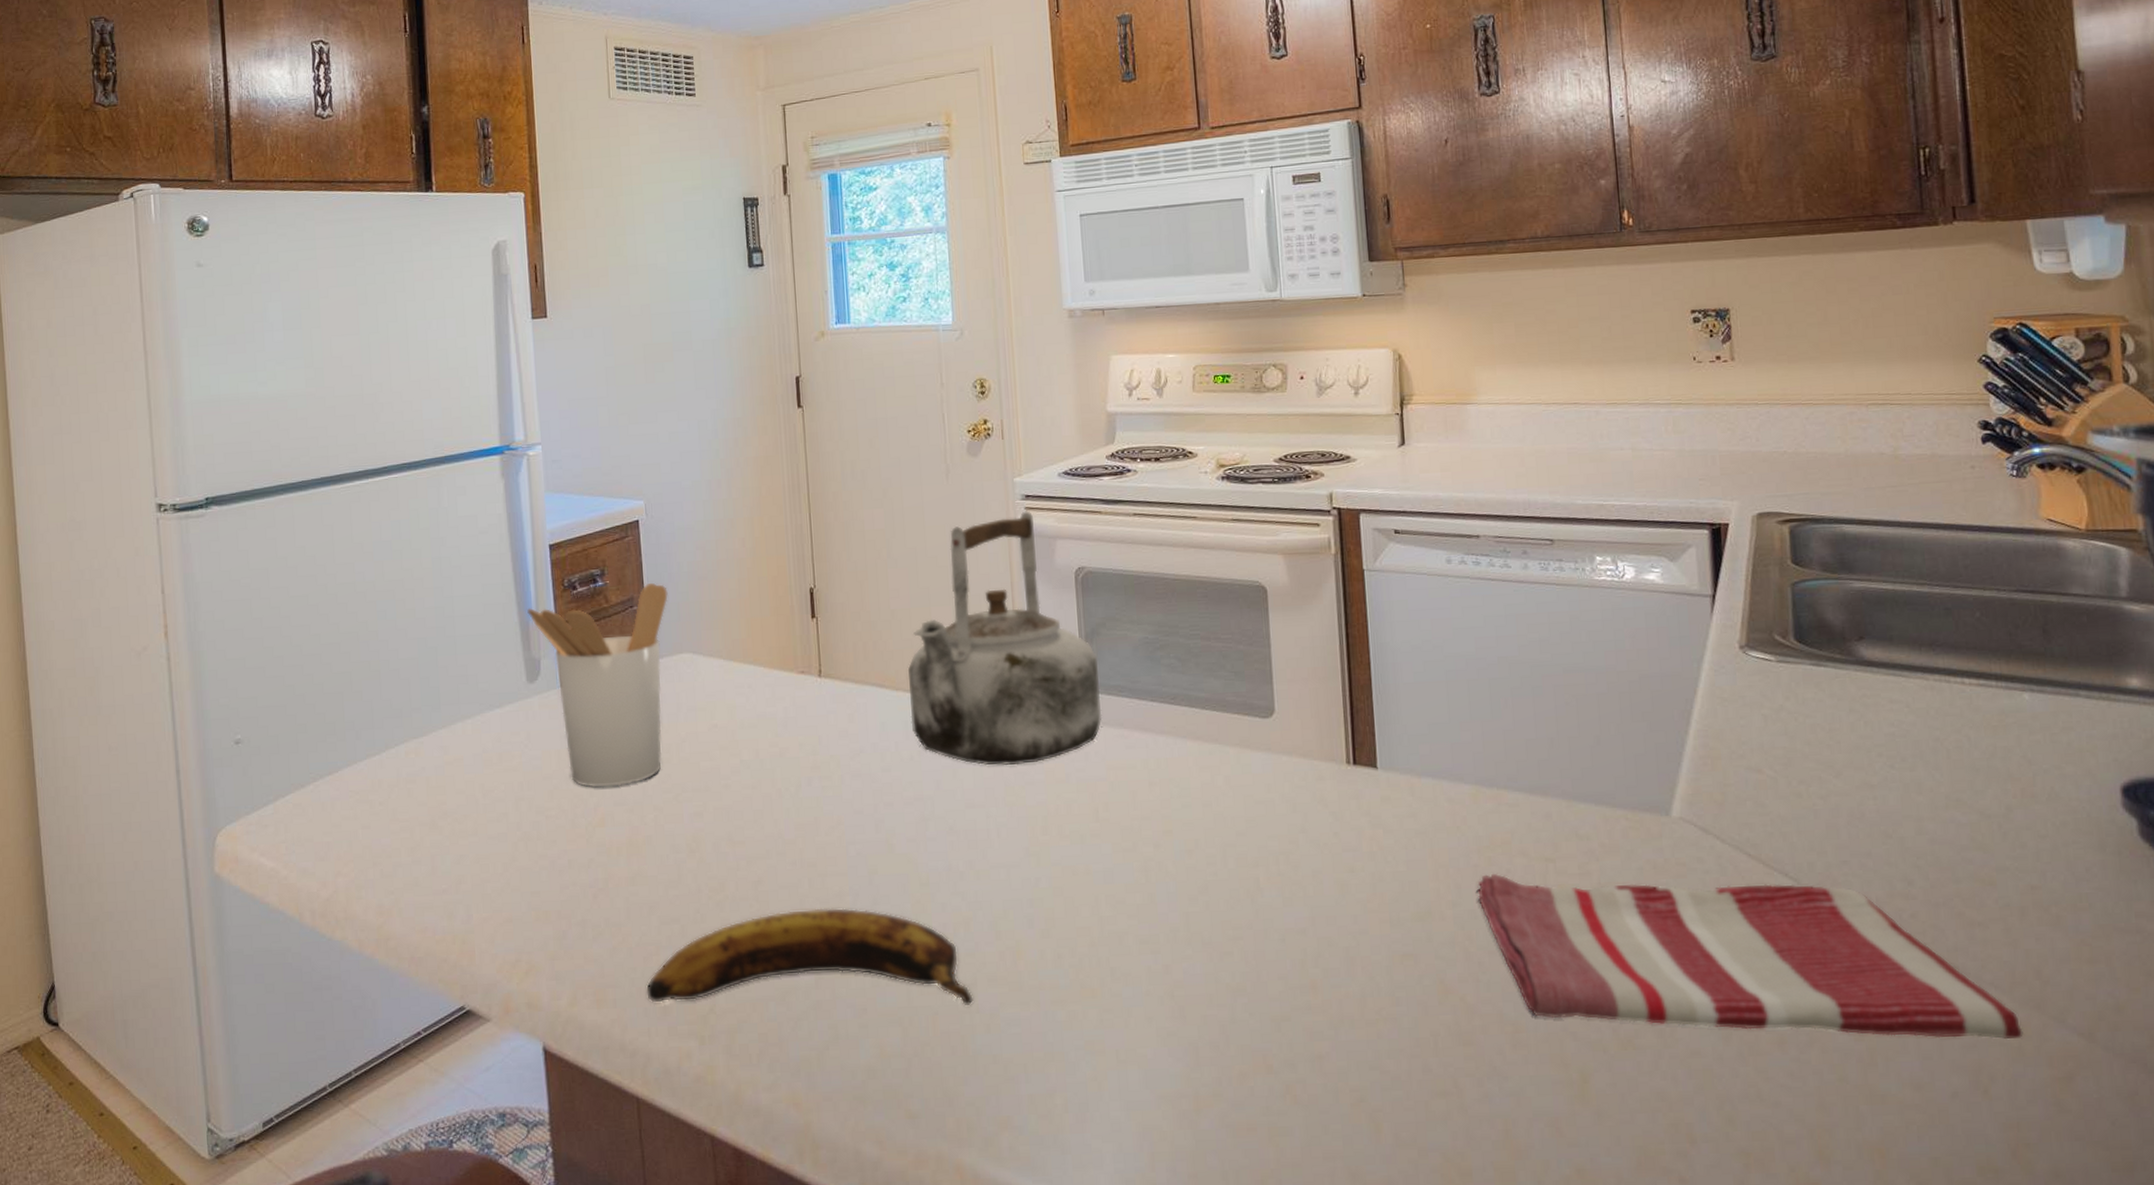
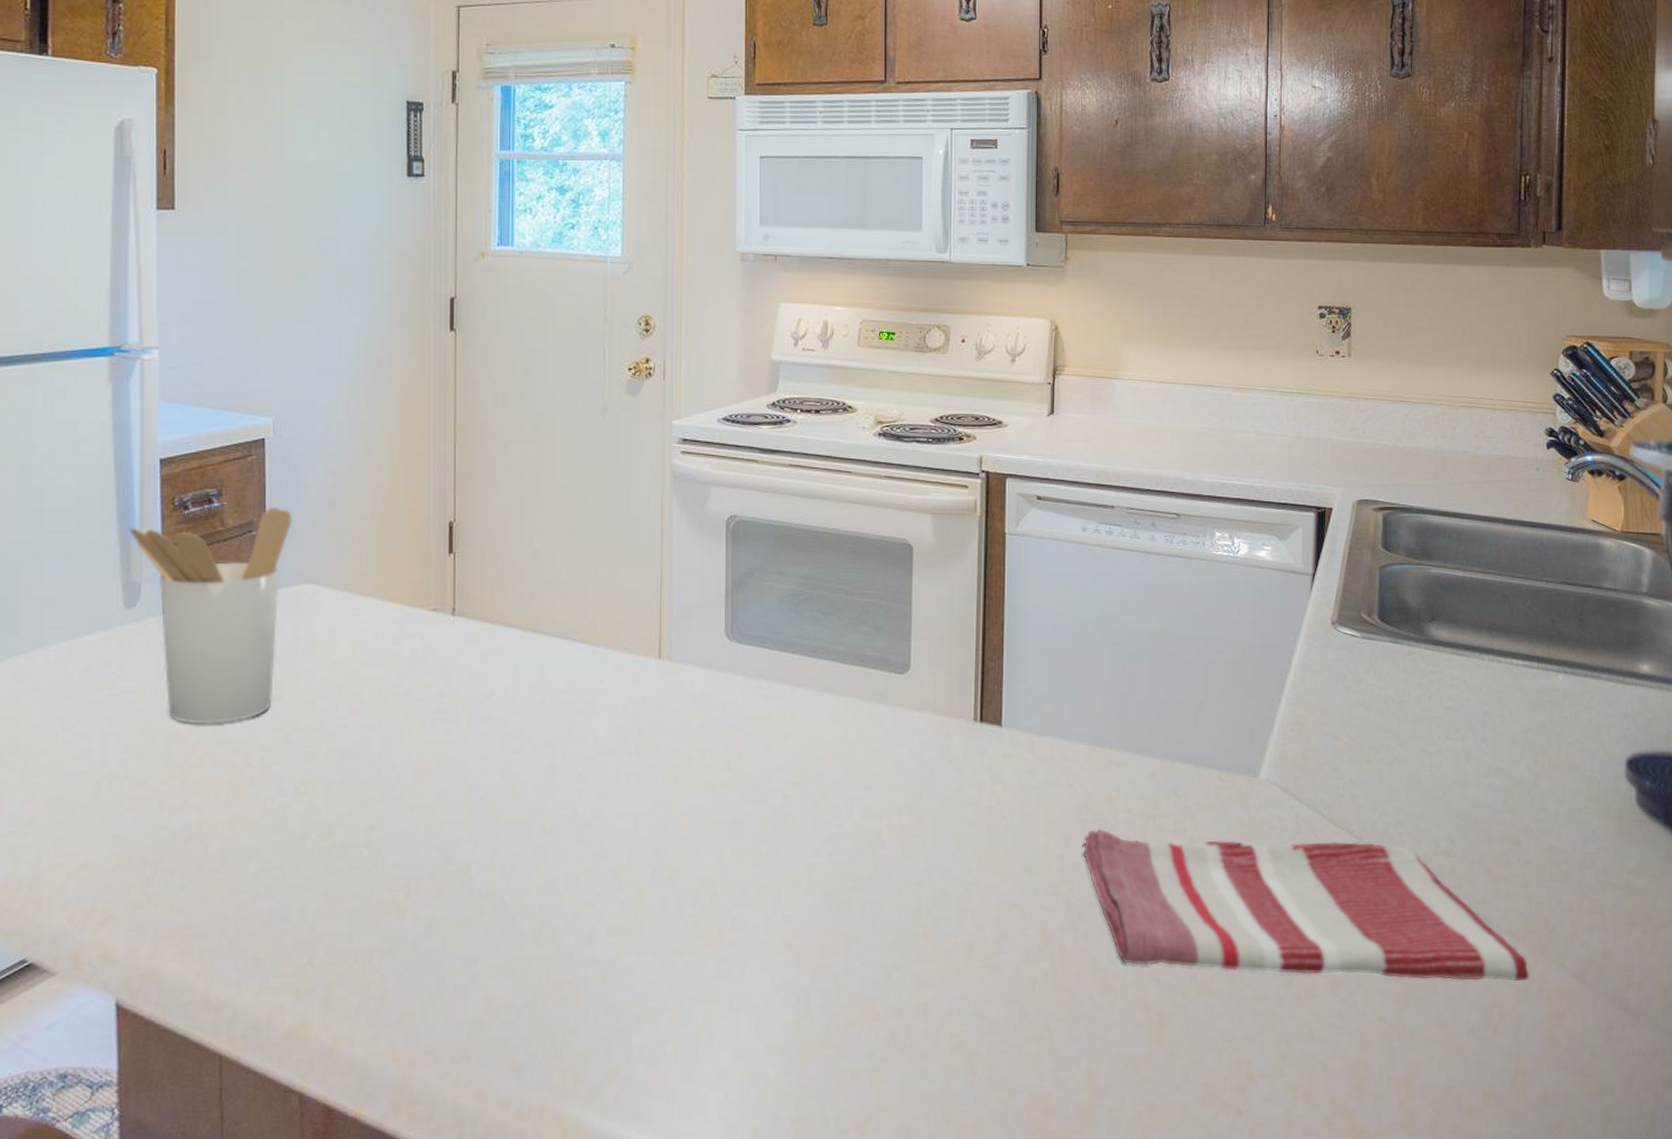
banana: present [645,907,975,1007] -> none [237,855,591,957]
kettle: present [908,510,1102,765] -> none [546,455,742,713]

